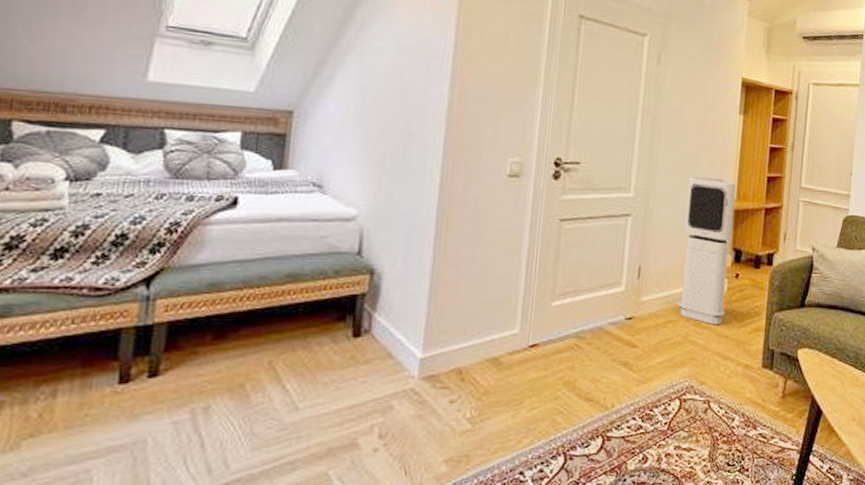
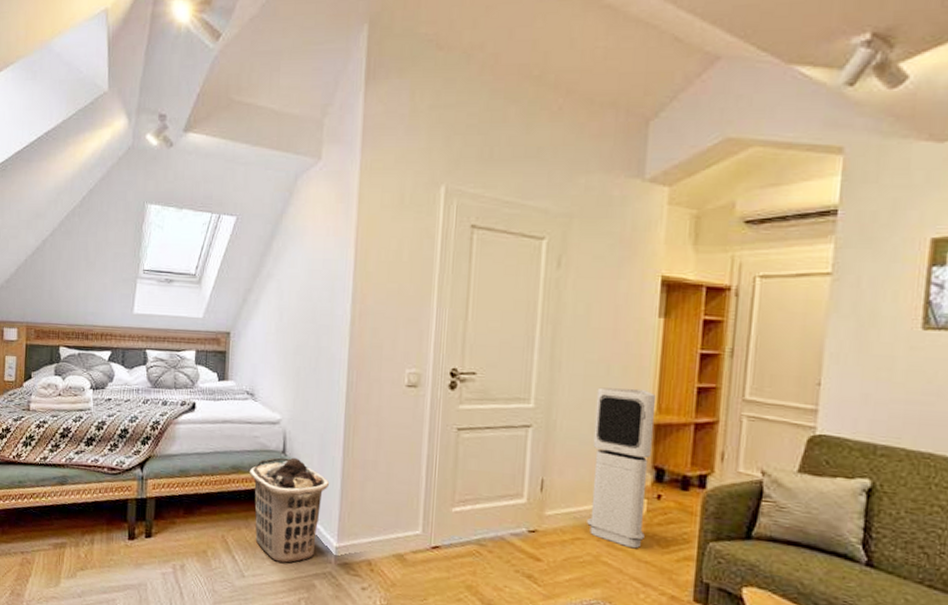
clothes hamper: none [312,259,416,385] -> present [250,457,330,563]

